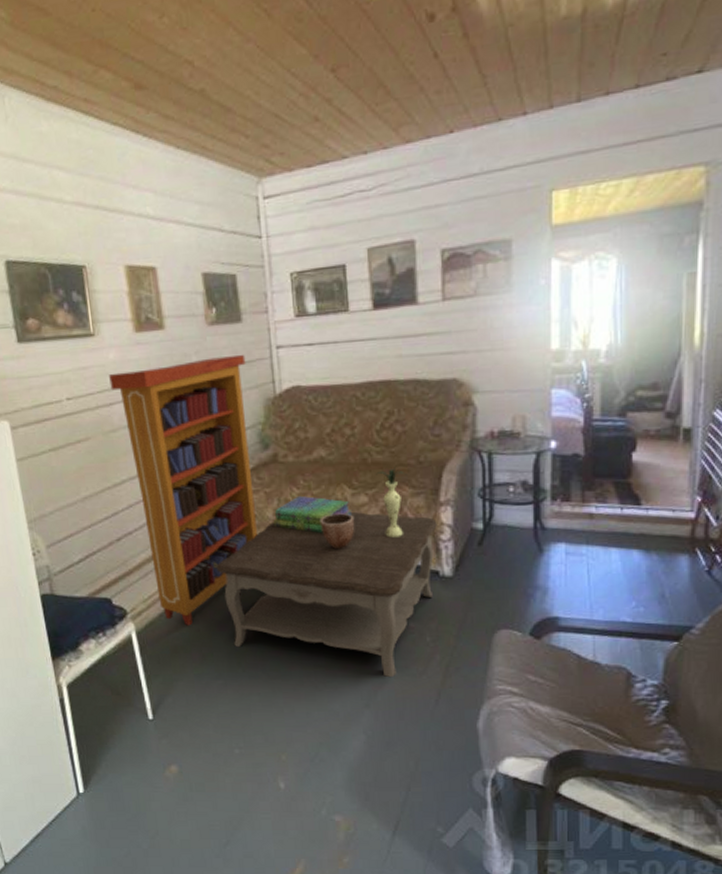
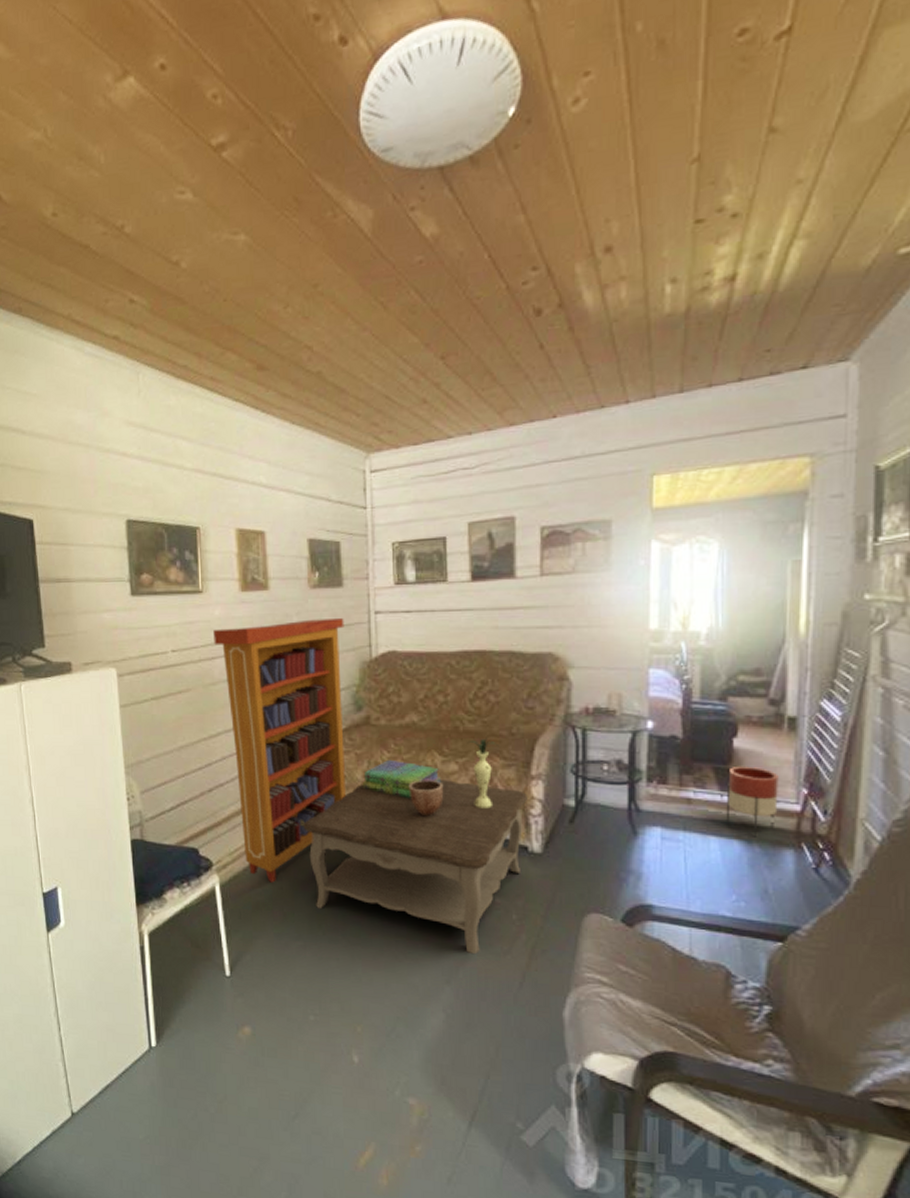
planter: none [625,479,675,546] -> present [725,767,779,837]

